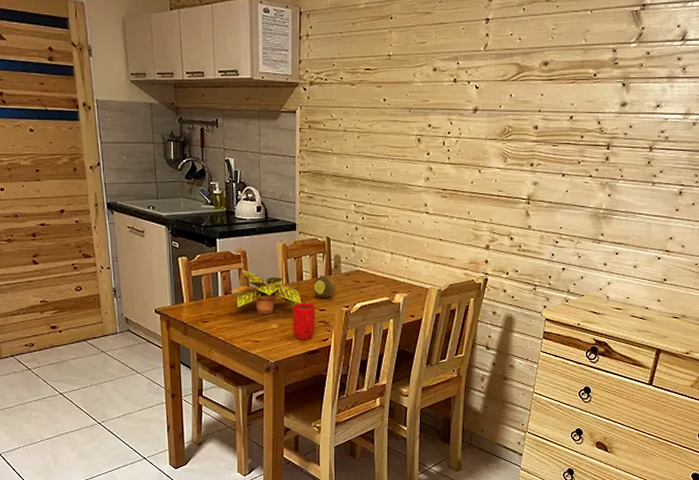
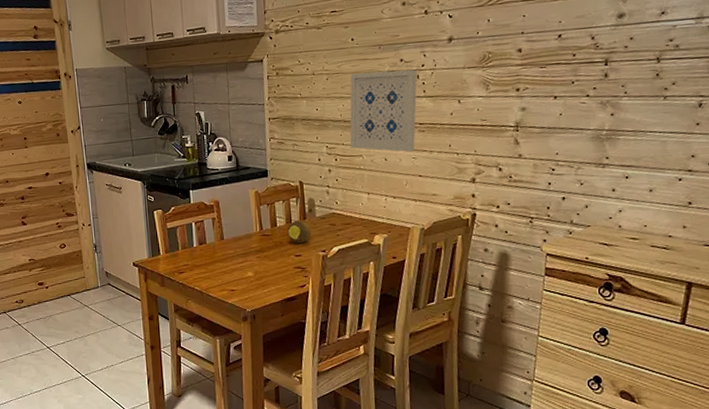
plant: present [230,270,302,314] -> none [204,219,277,263]
mug: present [292,303,316,340] -> none [267,249,292,287]
wall art: none [377,134,443,216] -> present [350,69,417,152]

